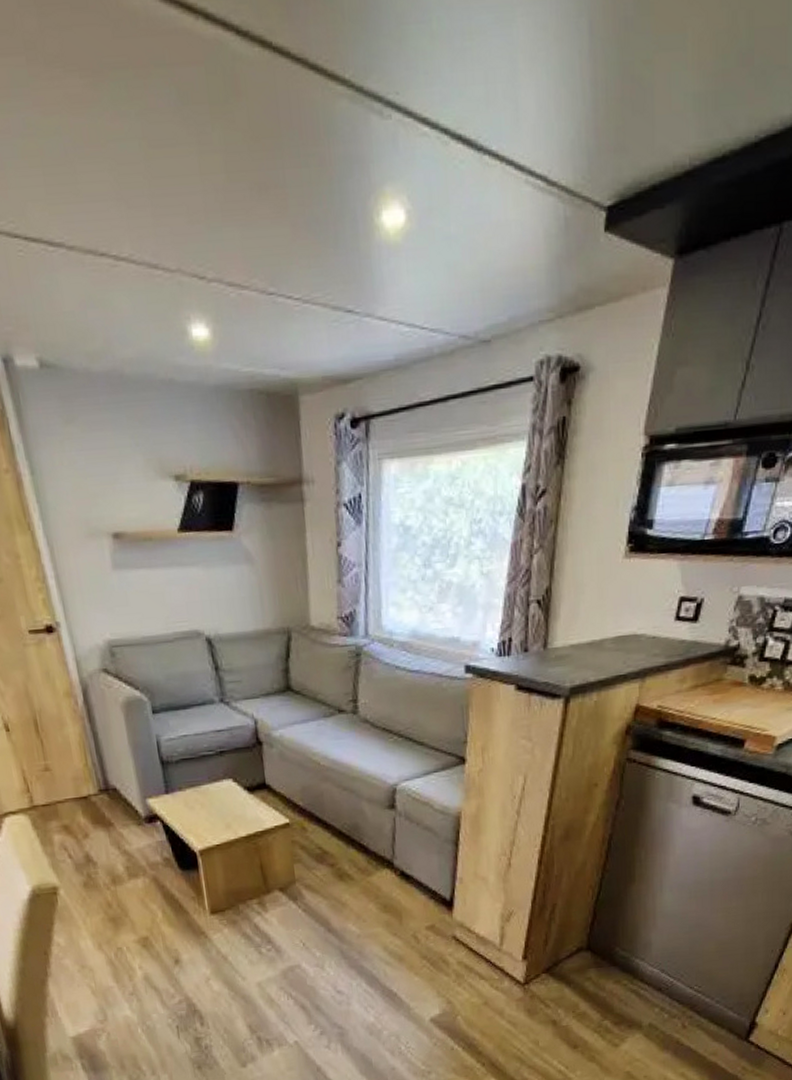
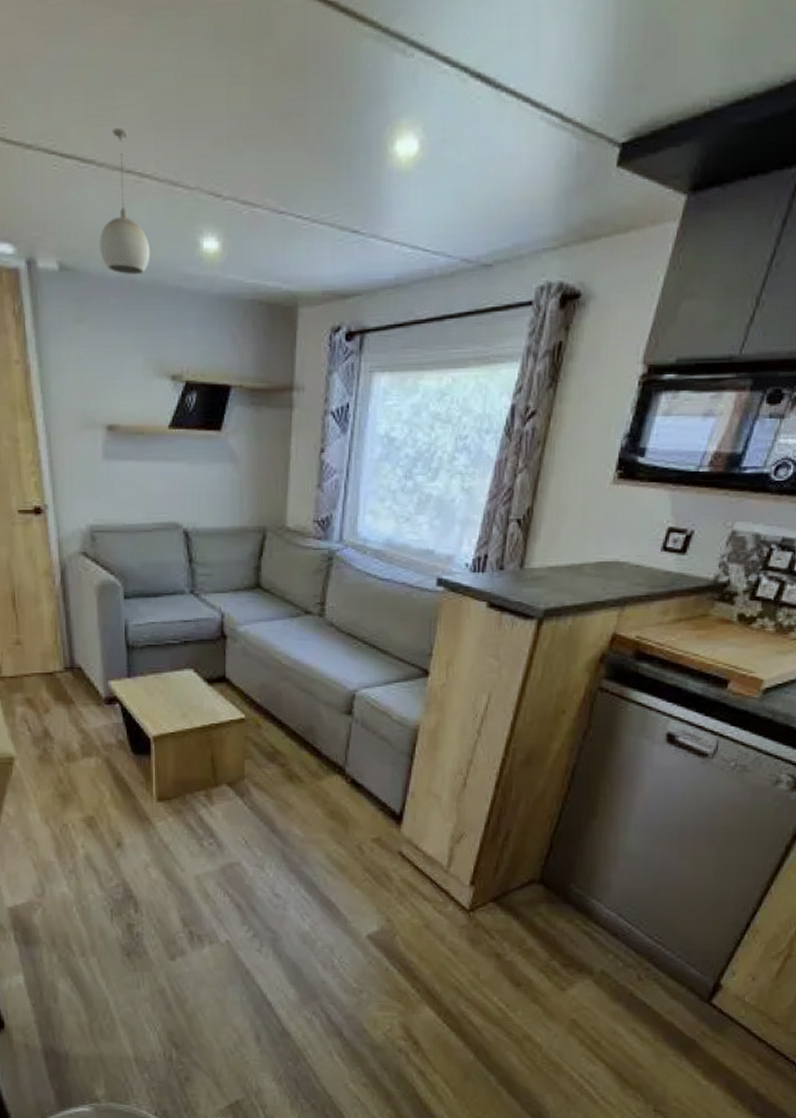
pendant light: none [78,205,137,369] -> present [99,127,151,274]

